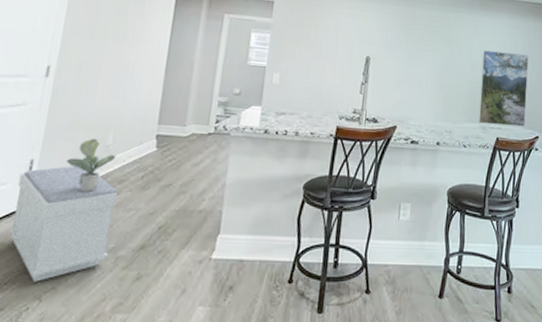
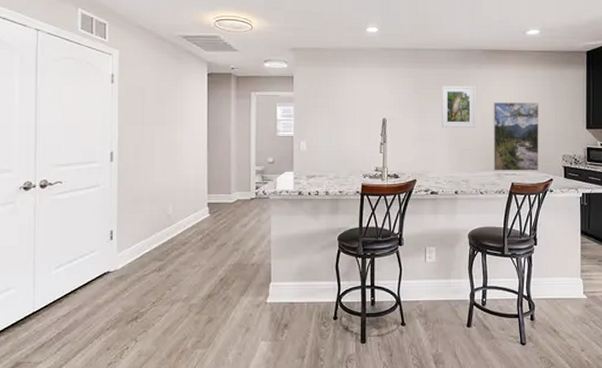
bench: present [9,165,118,282] -> none [103,233,184,327]
potted plant: present [66,138,117,192] -> none [138,209,178,254]
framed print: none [427,27,466,75] -> present [441,85,475,128]

